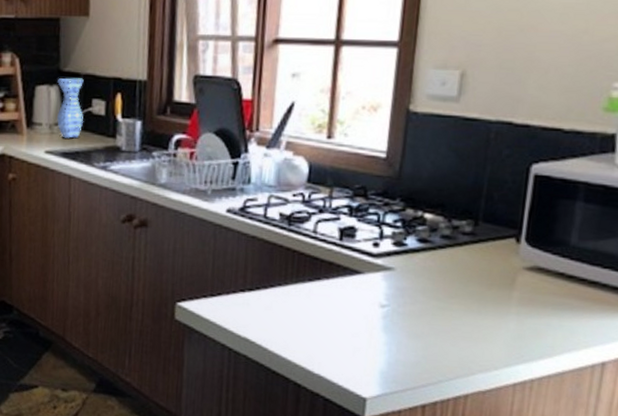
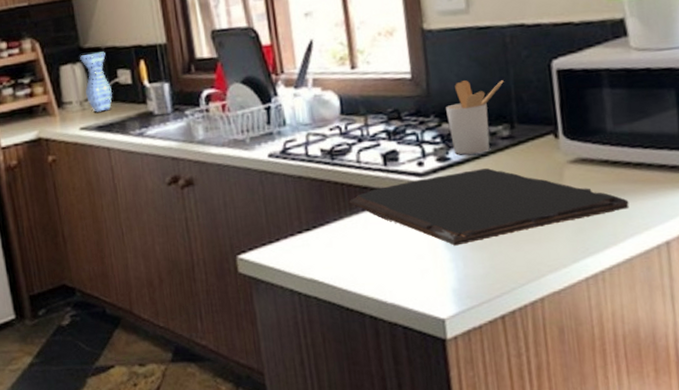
cutting board: none [297,259,575,331] -> present [349,167,630,246]
utensil holder: none [412,169,478,245] -> present [446,80,504,155]

